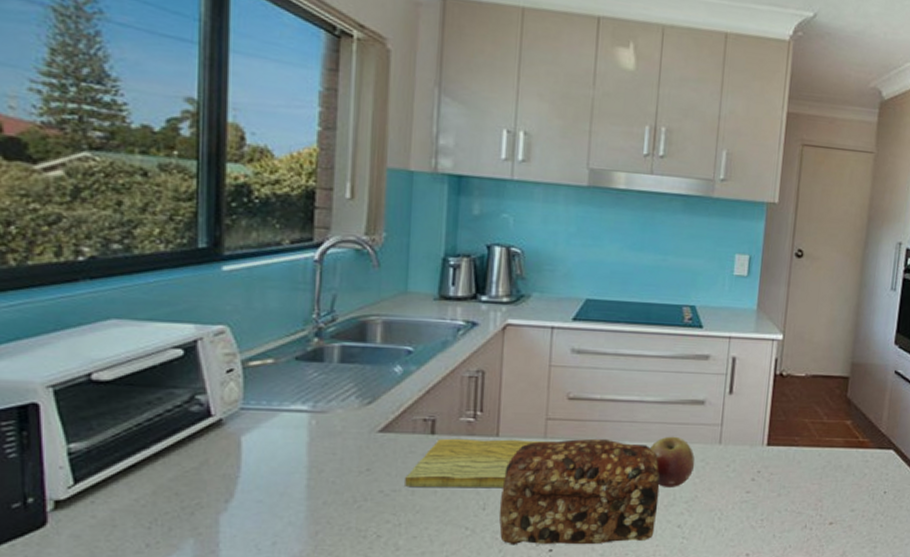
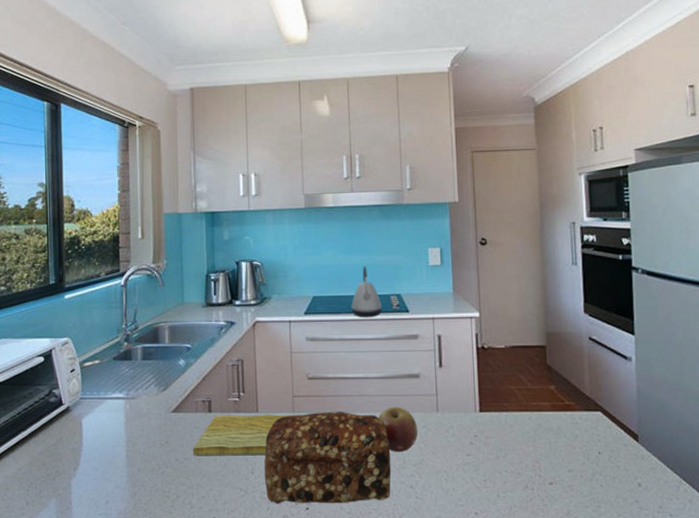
kettle: none [633,267,672,332] -> present [351,266,383,318]

